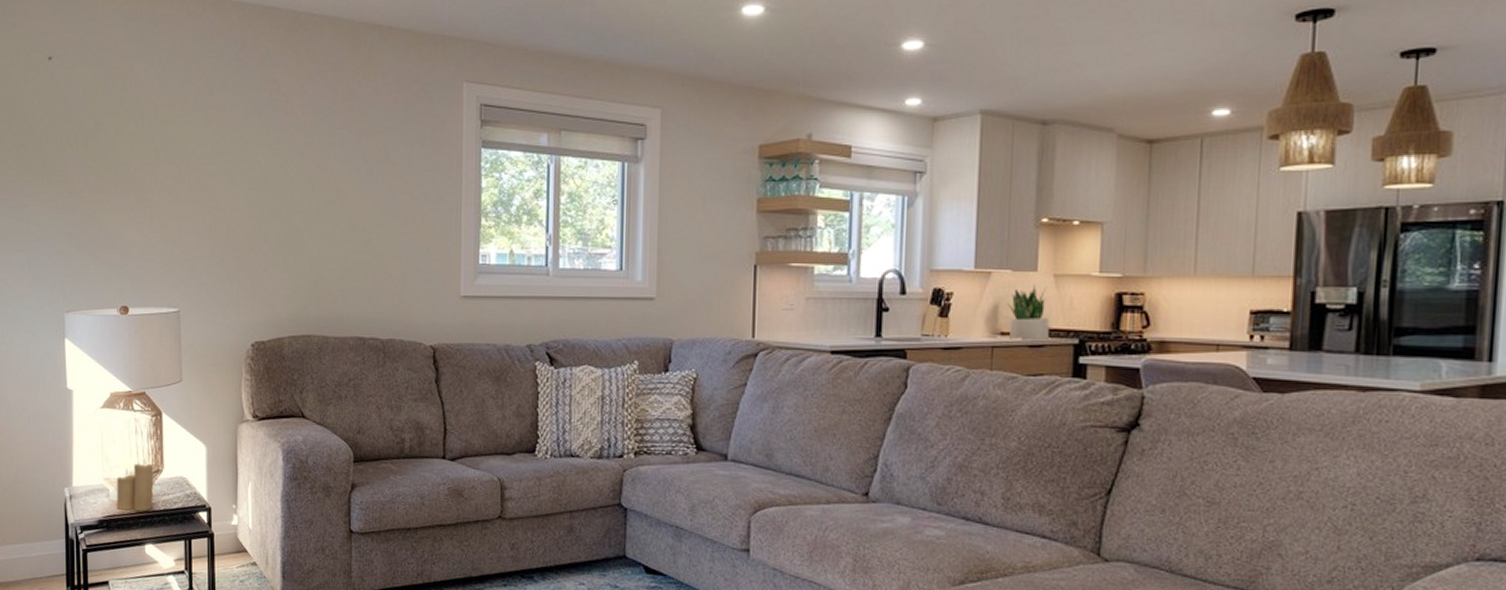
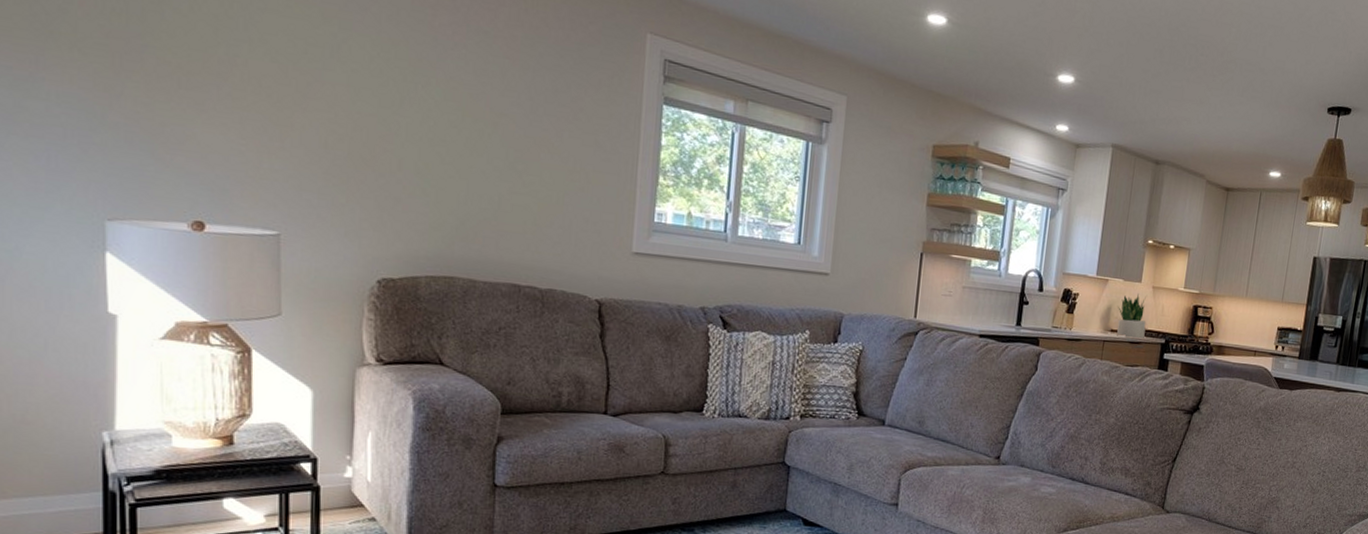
candle: present [117,458,154,512] -> none [183,400,238,461]

